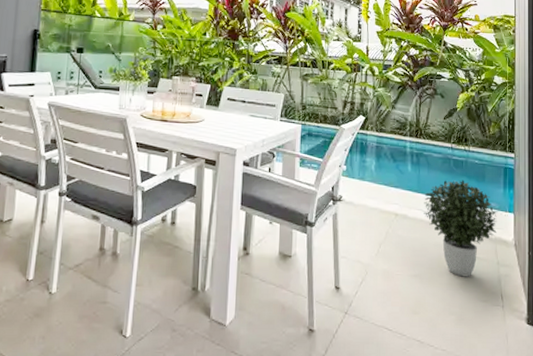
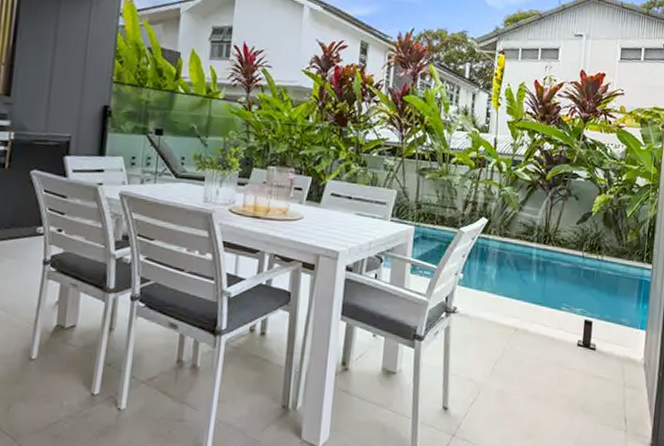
potted plant: present [424,180,498,277] -> none [546,292,629,399]

